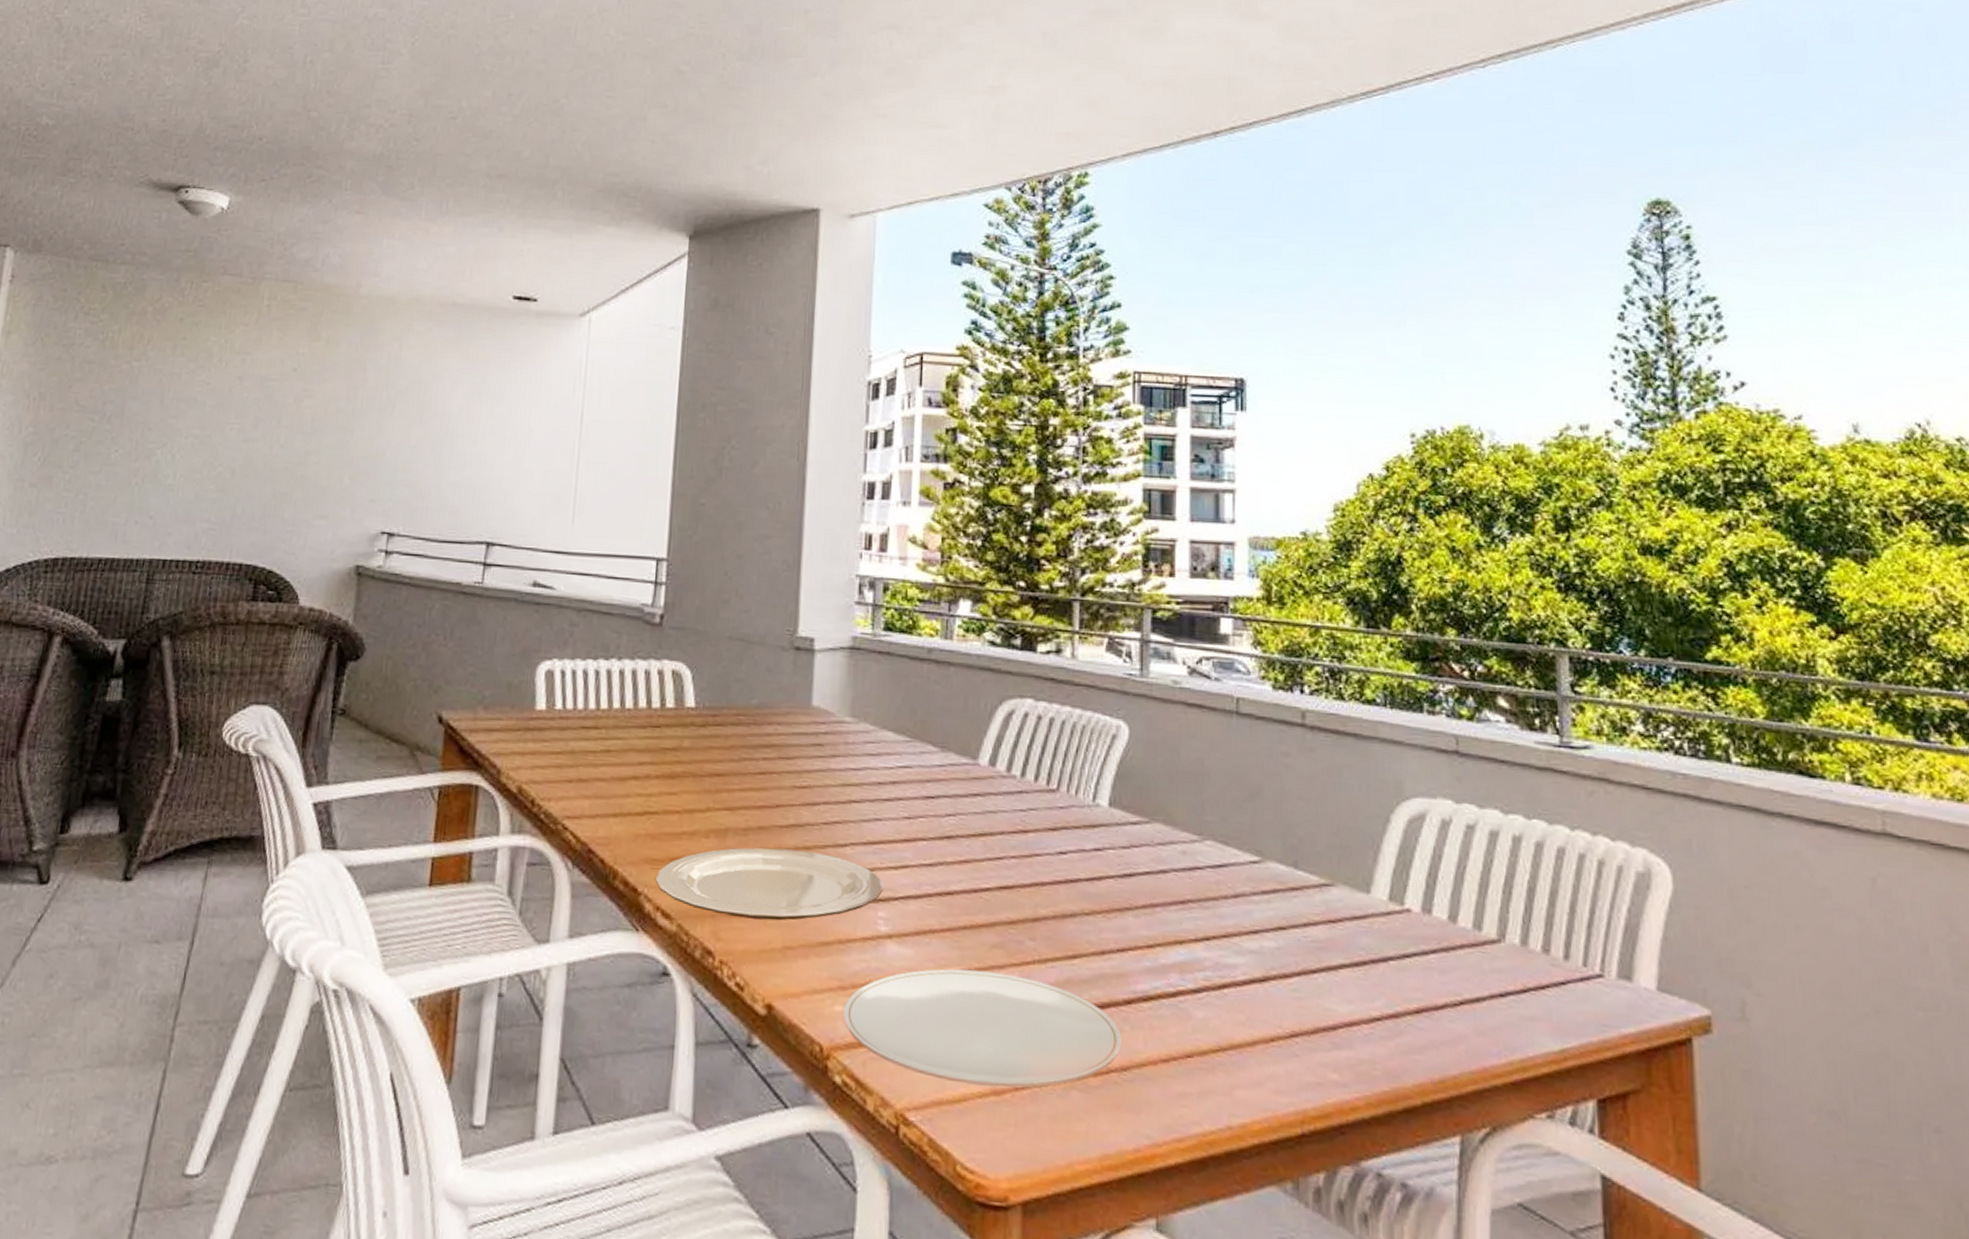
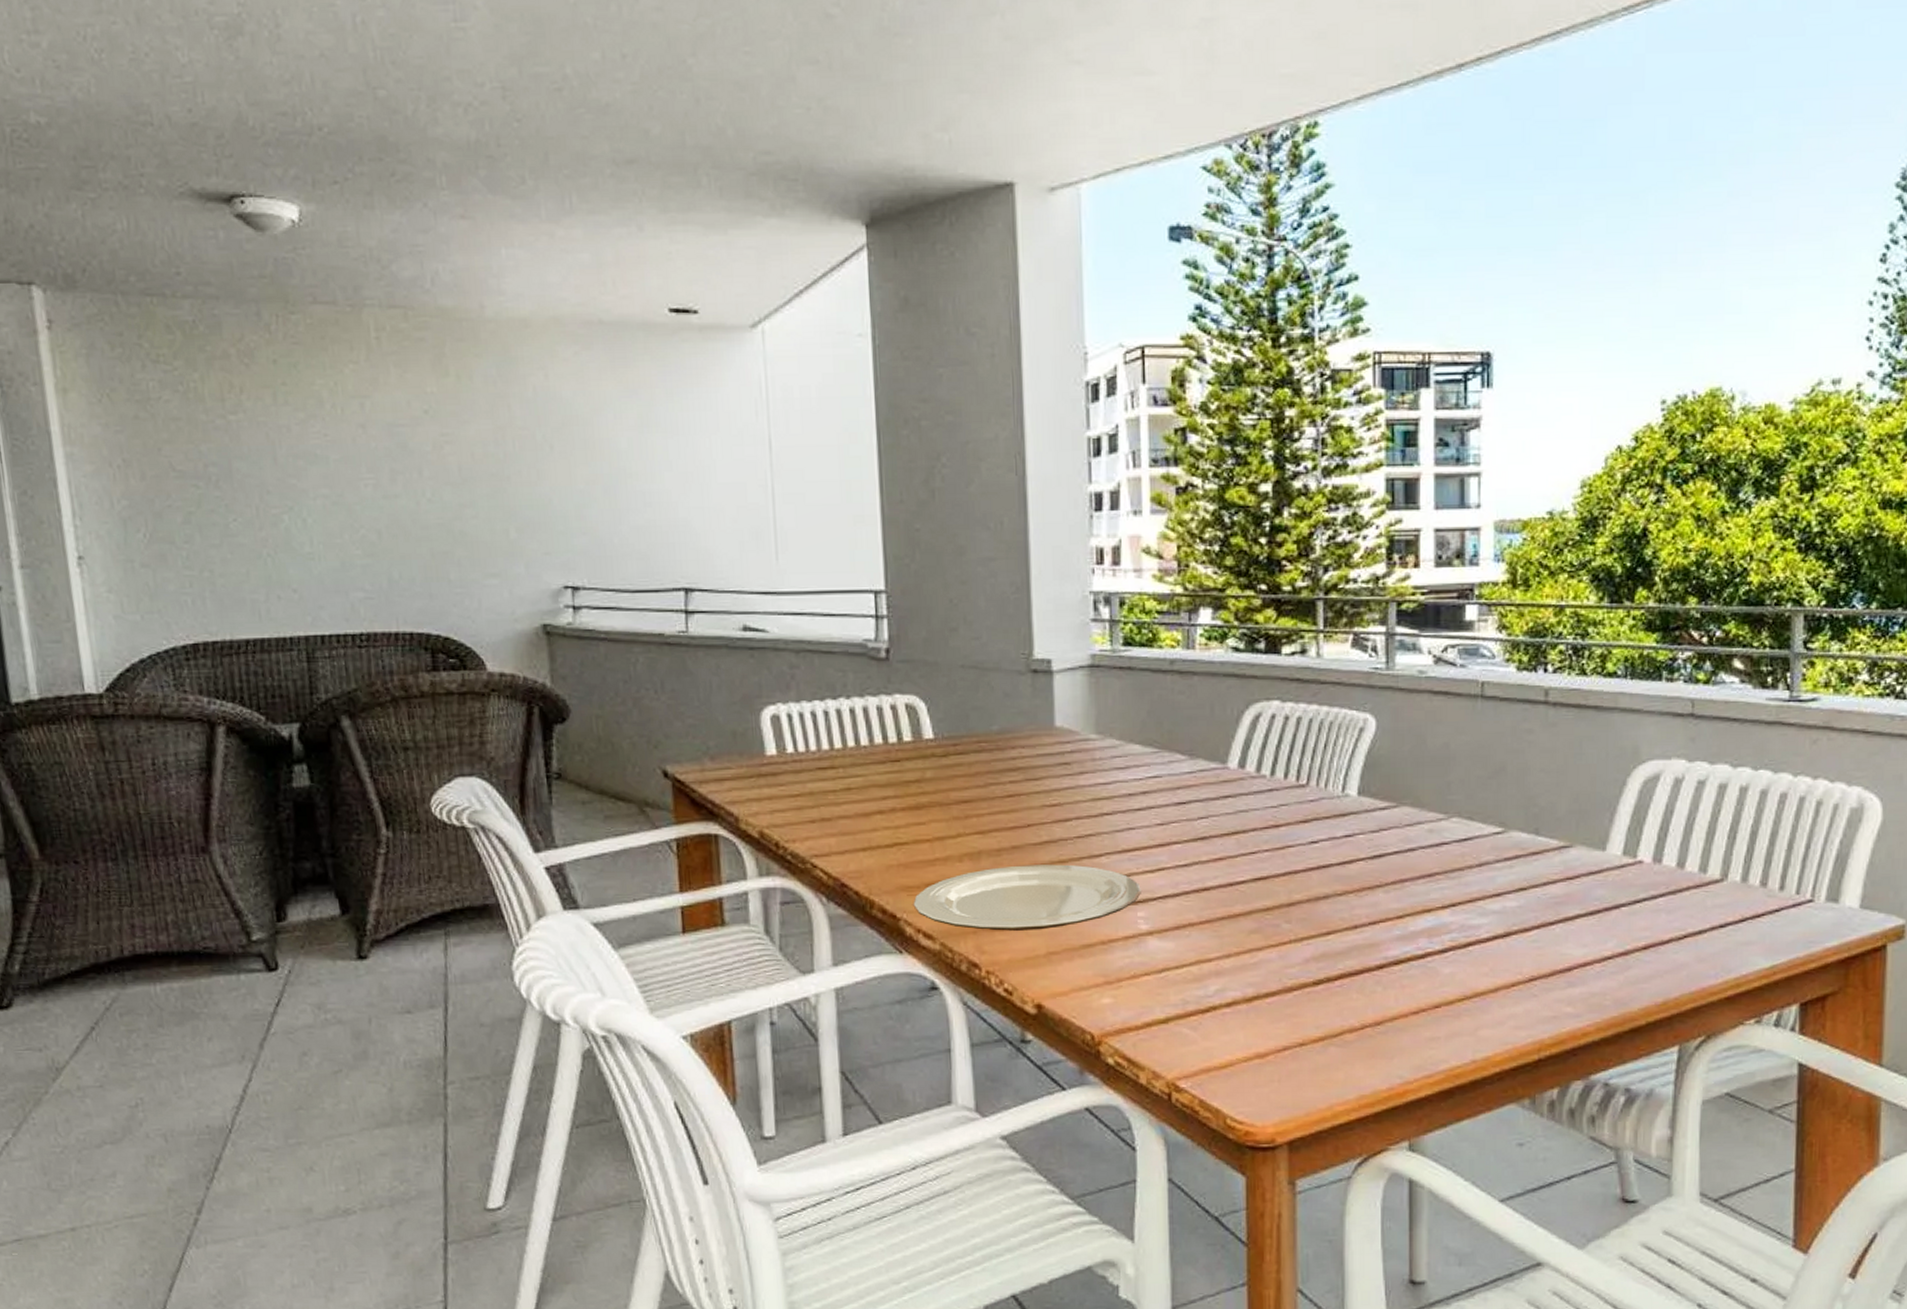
plate: present [843,968,1121,1088] -> none [1111,954,1374,1052]

